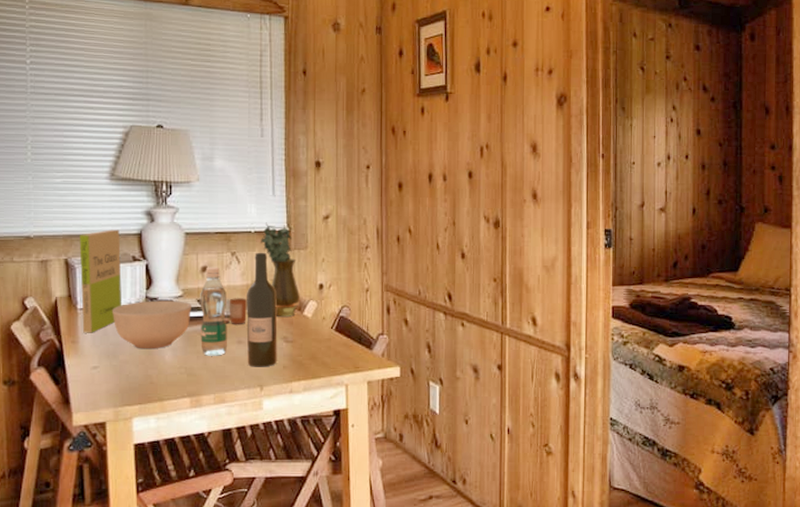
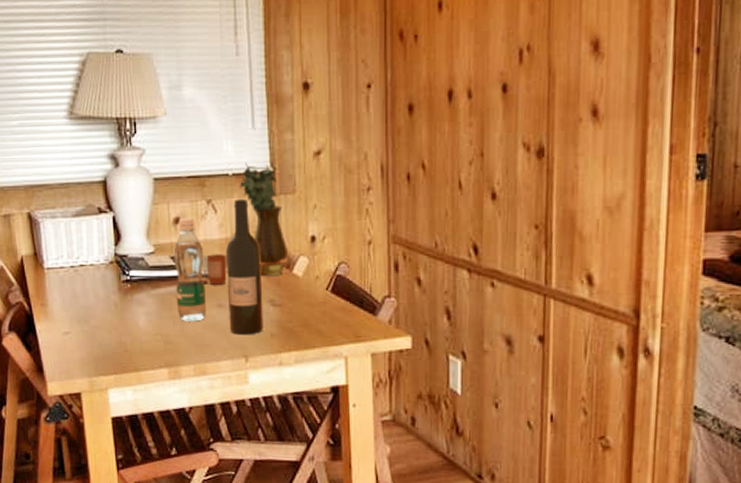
book: present [79,229,122,333] -> none [41,177,89,295]
bowl: present [111,300,191,349] -> none [79,258,165,314]

